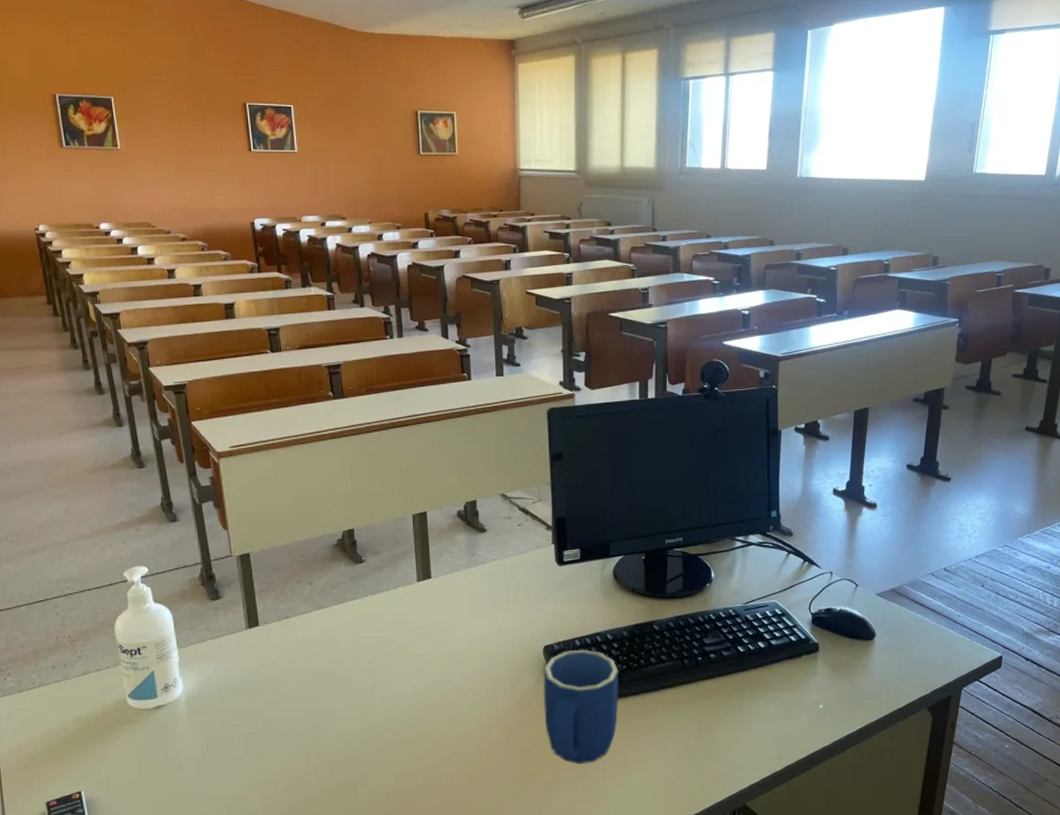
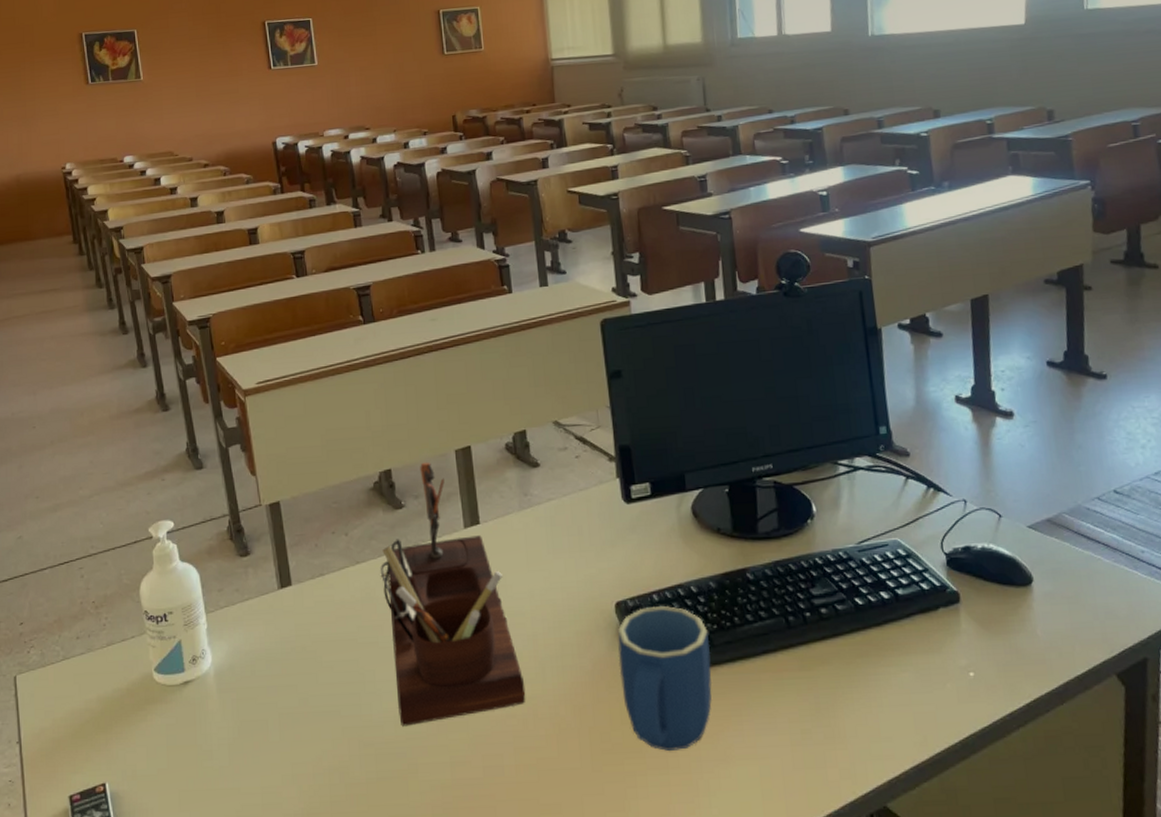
desk organizer: none [341,524,463,745] -> present [381,462,526,727]

